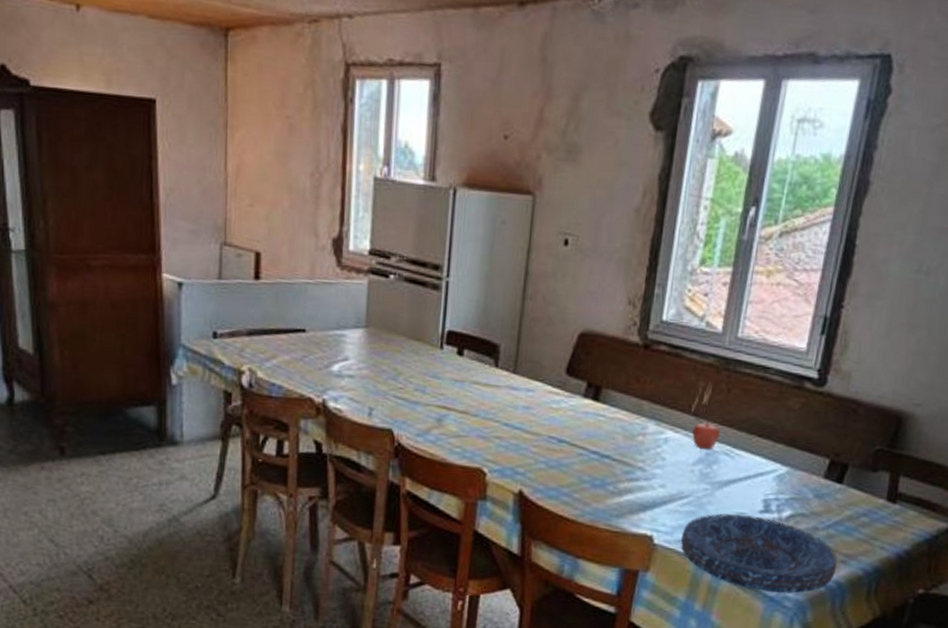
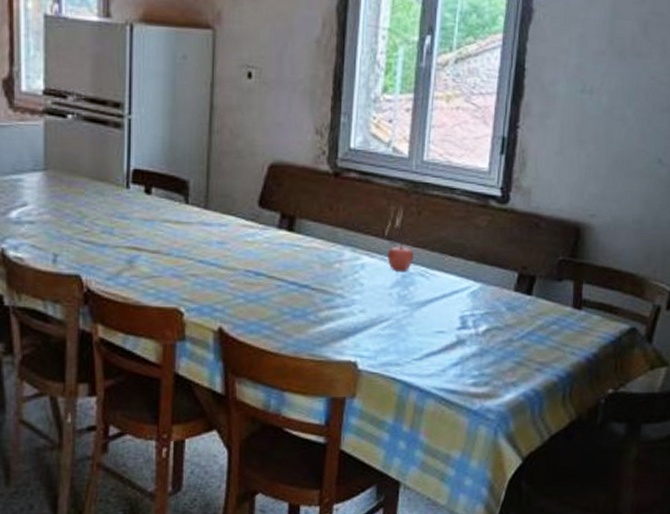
placemat: present [681,513,838,594] -> none [385,333,534,406]

